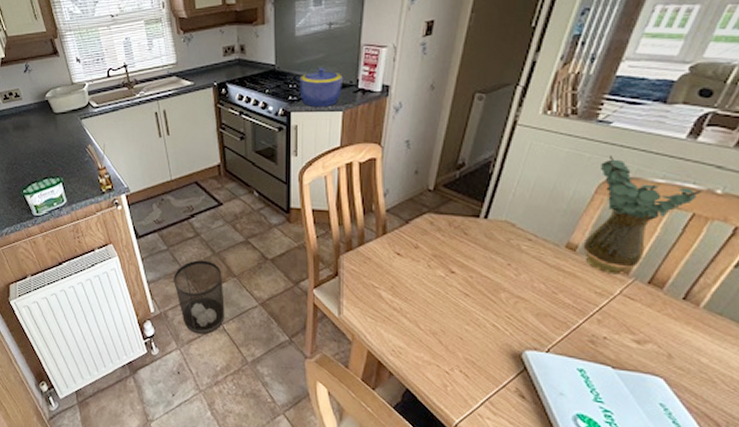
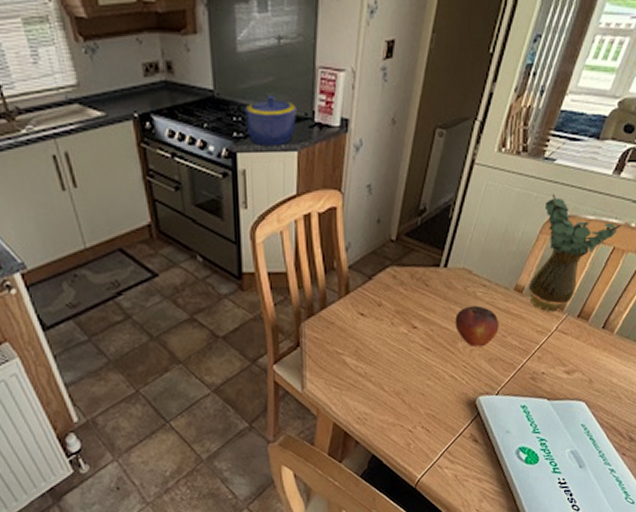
waste bin: present [174,260,225,335] -> none [100,348,171,439]
fruit: none [497,258,548,301] -> present [455,305,499,347]

